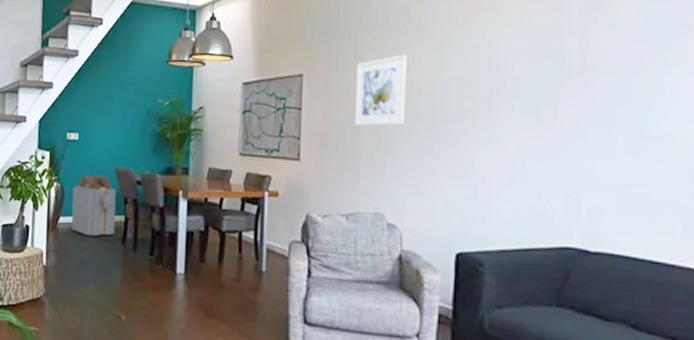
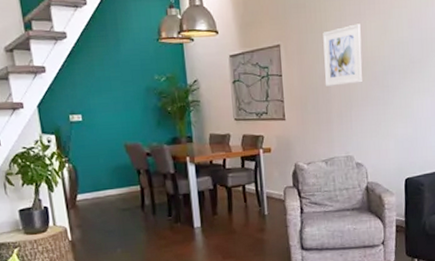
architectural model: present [71,175,116,237] -> none [85,152,134,208]

